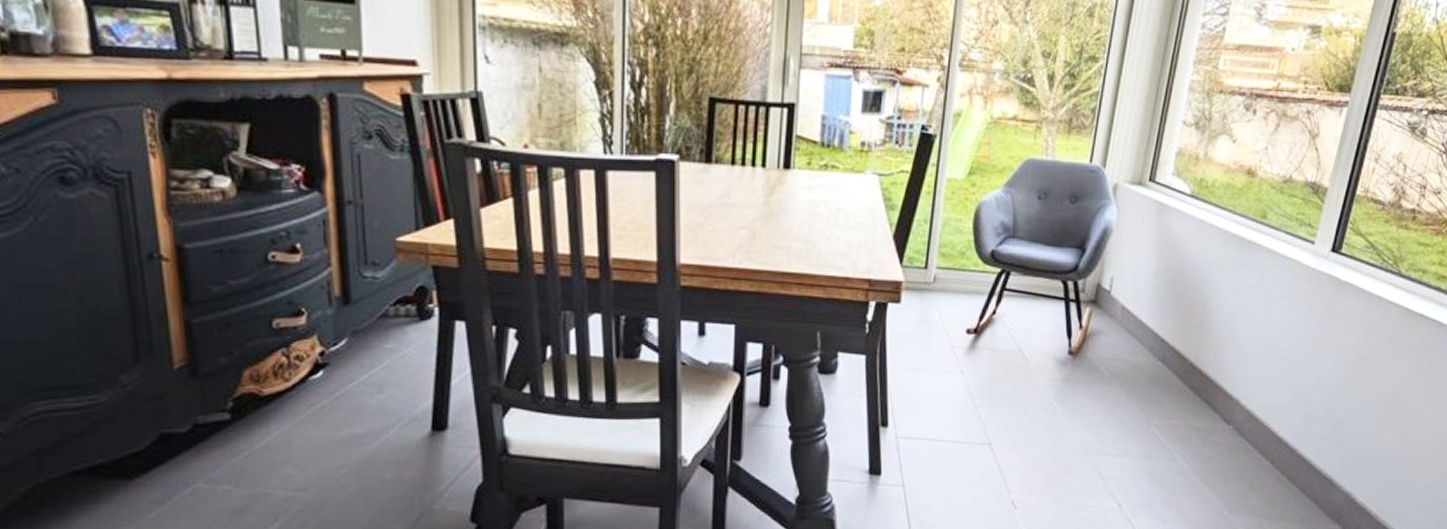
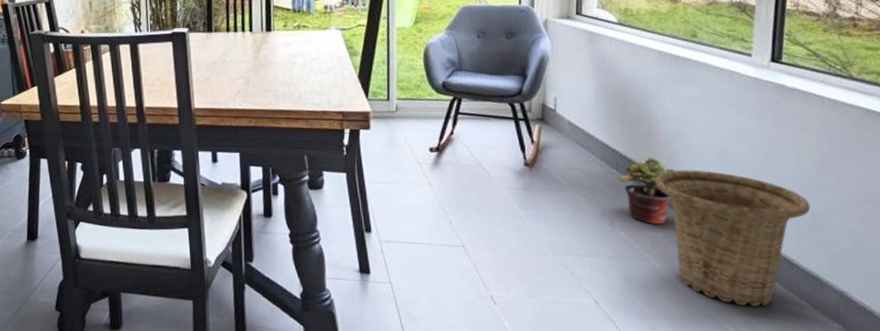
potted plant: none [1162,349,1219,423] -> present [618,157,674,225]
basket: none [1198,365,1338,509] -> present [655,170,811,307]

